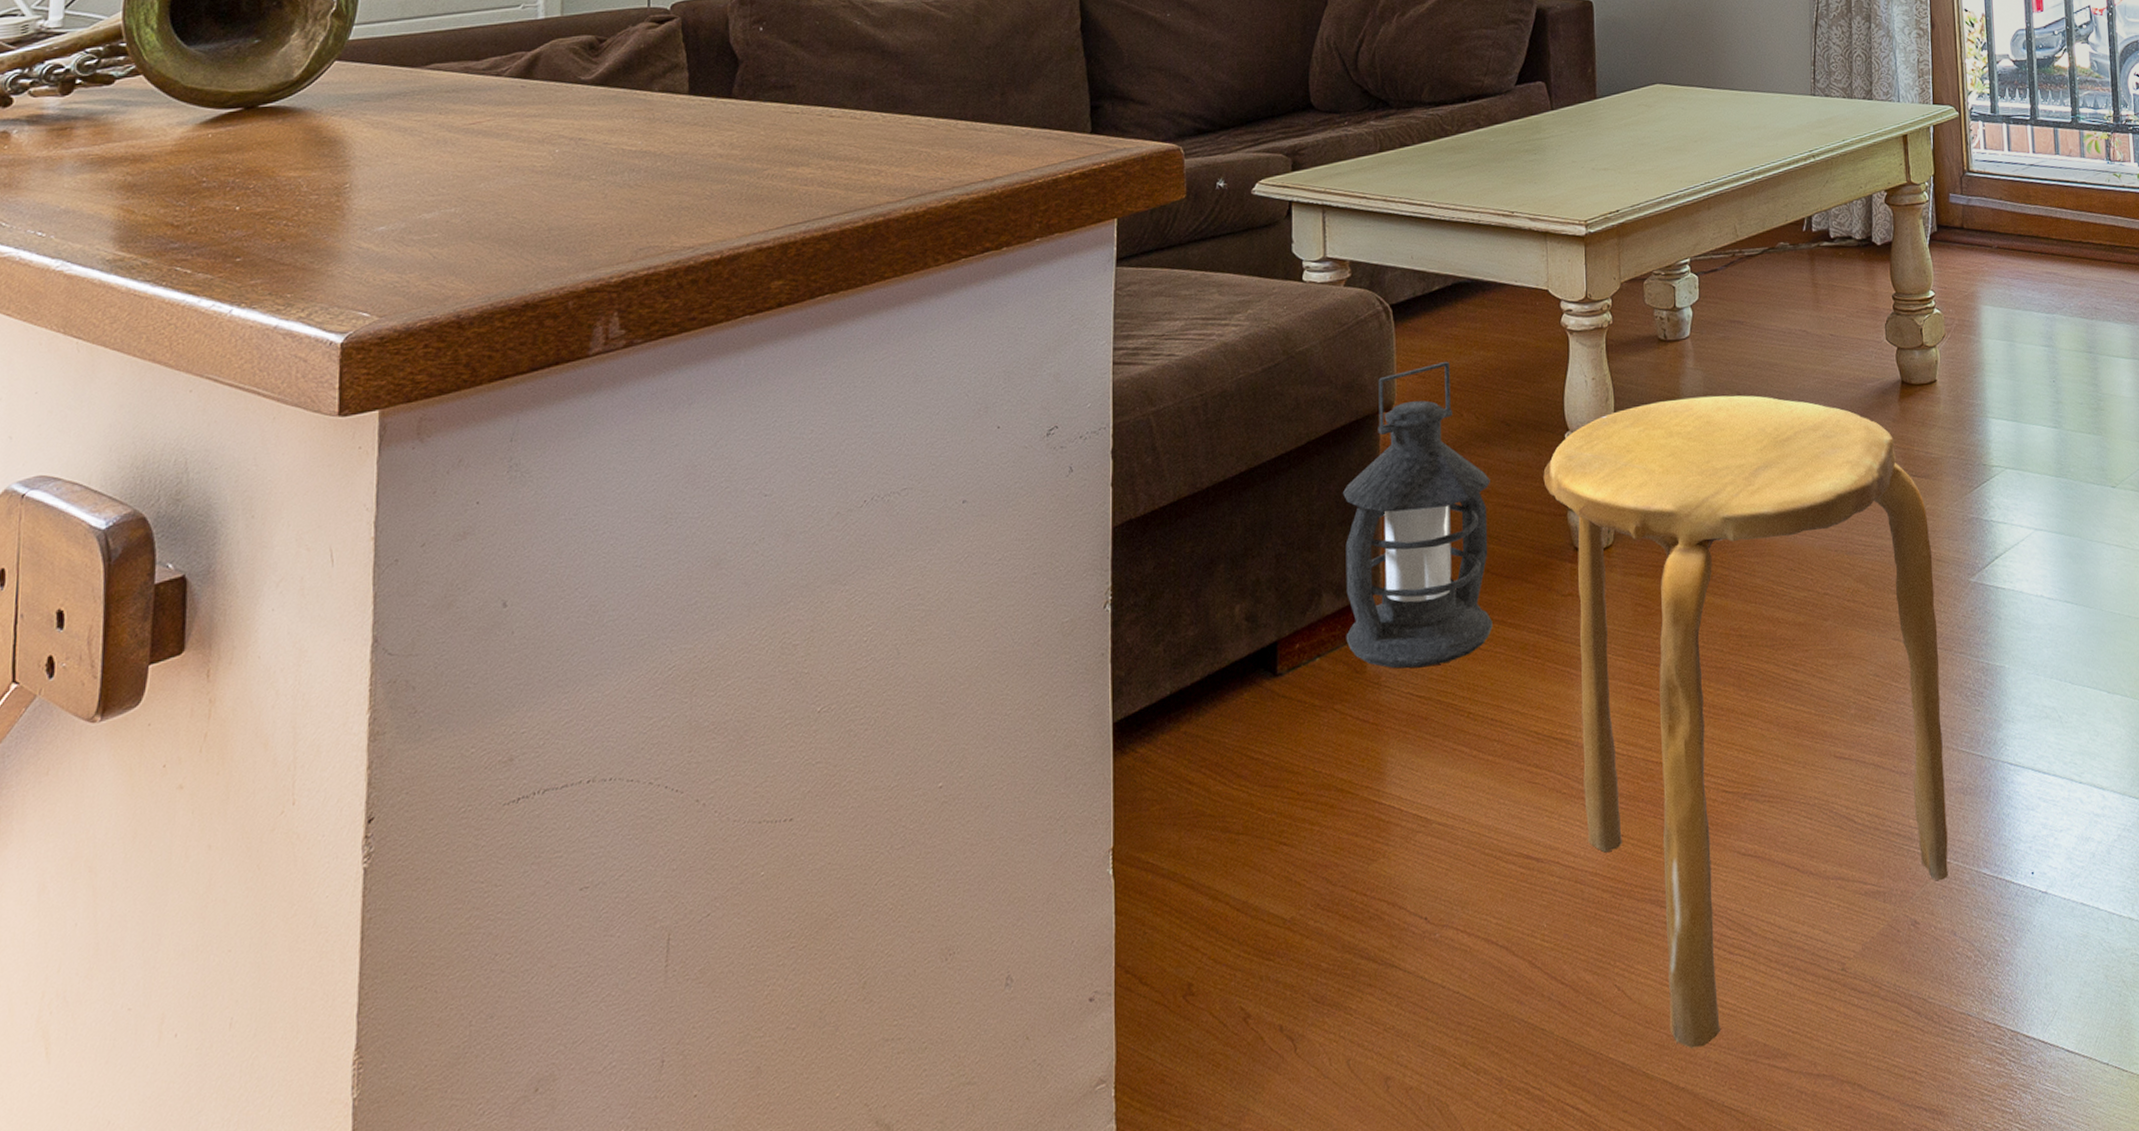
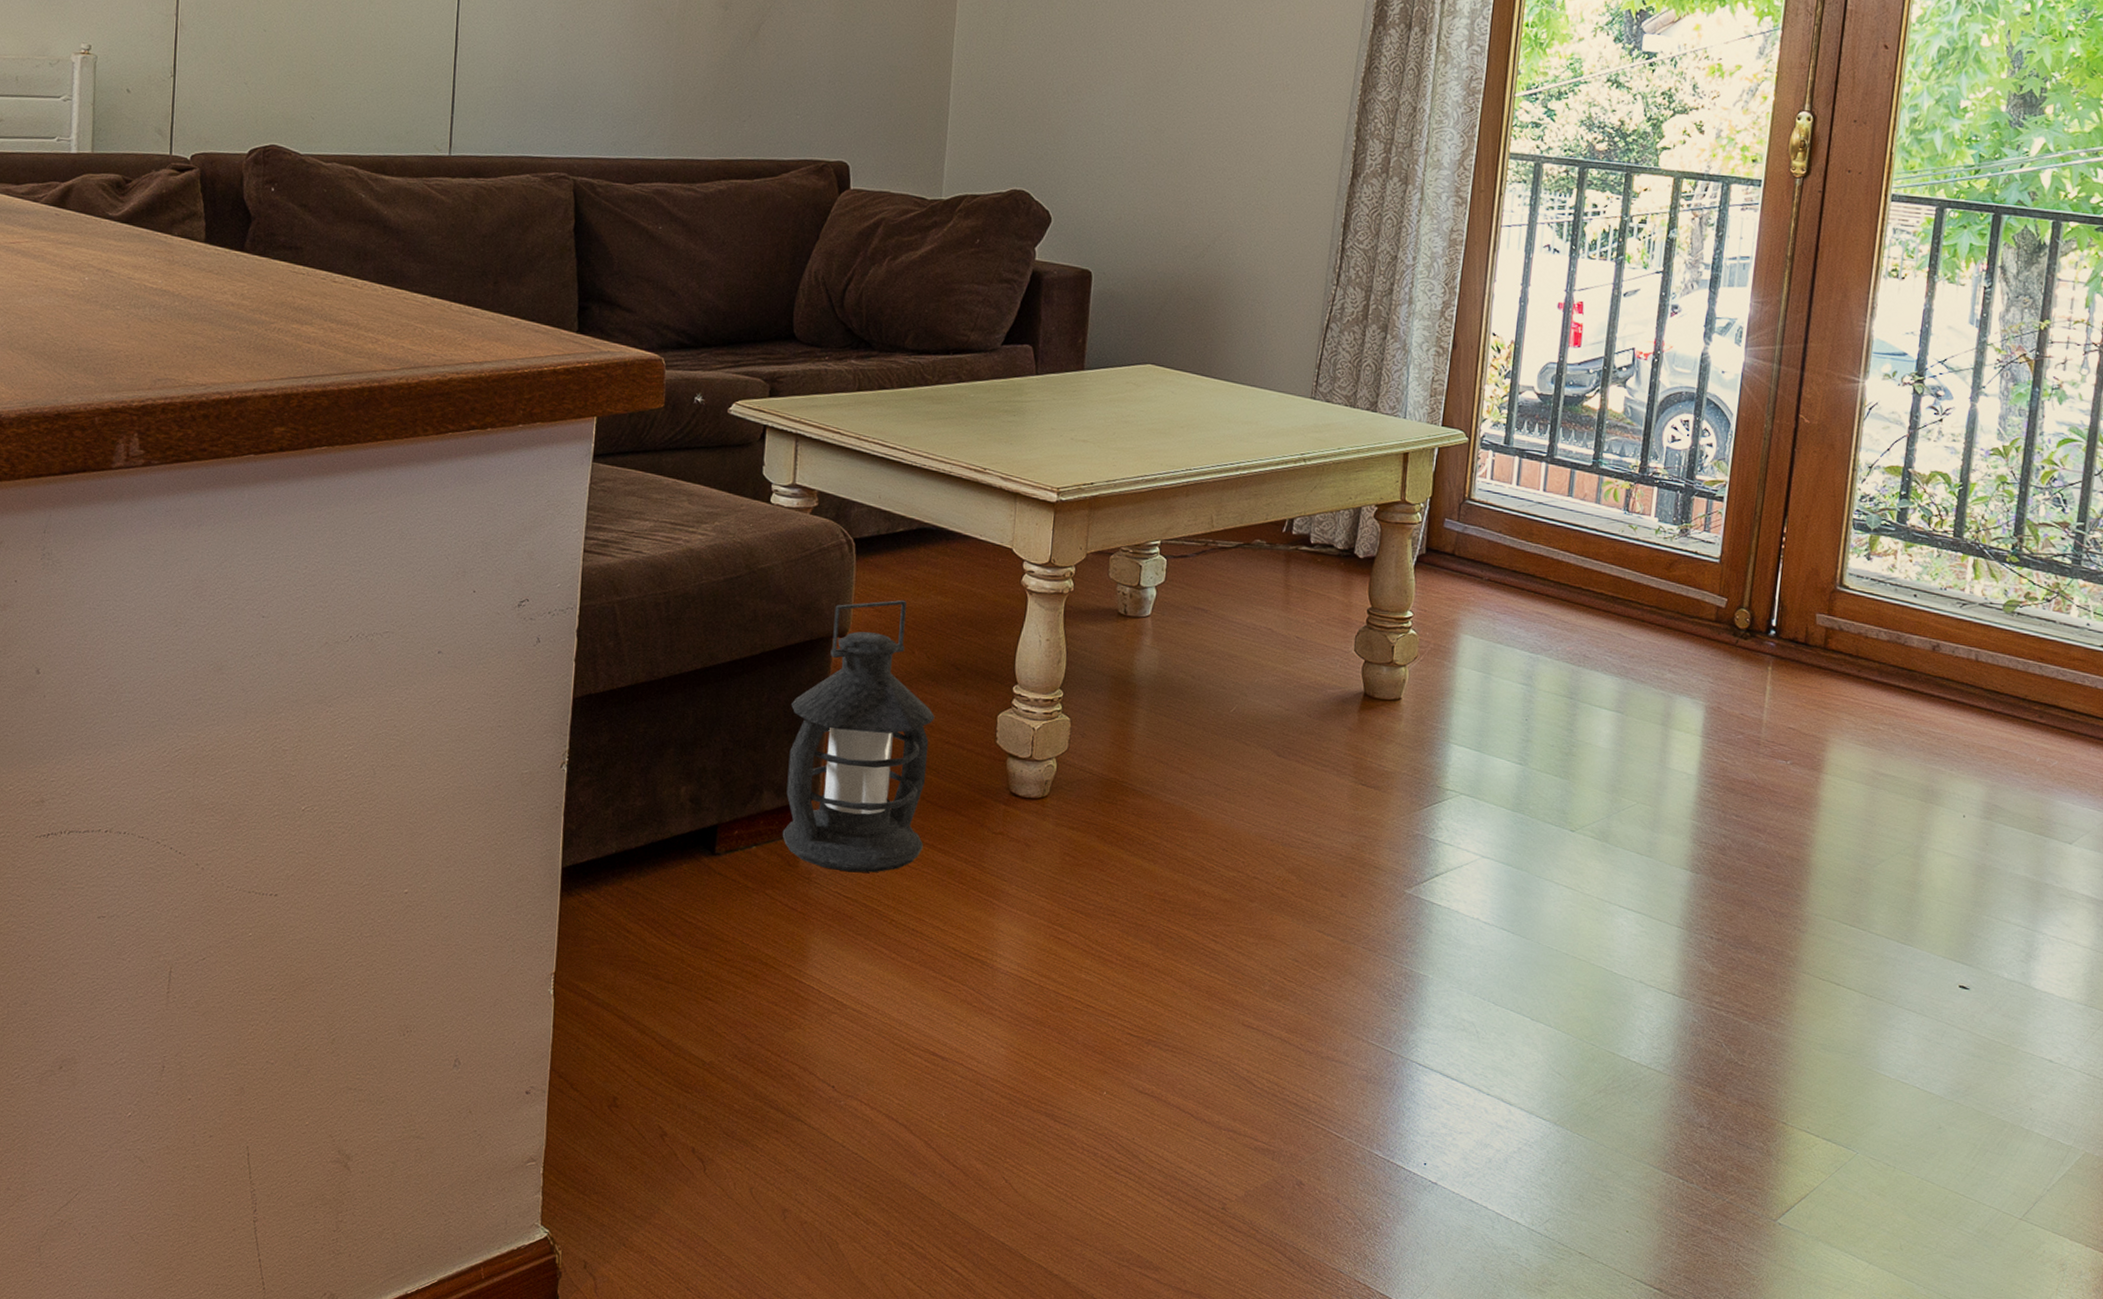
stool: present [1543,395,1948,1049] -> none [987,672,1371,1245]

